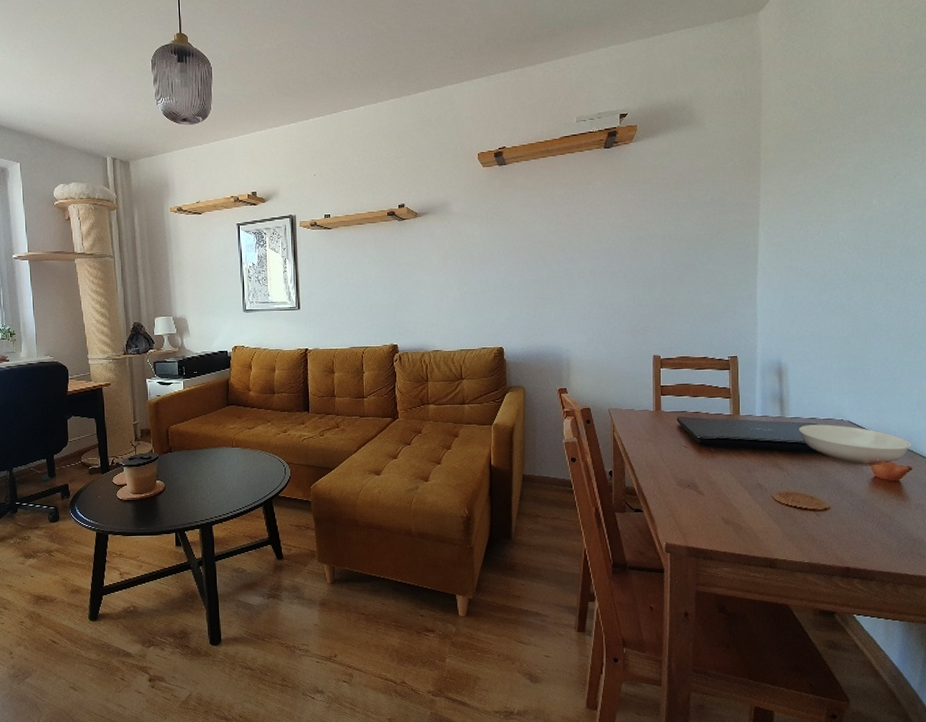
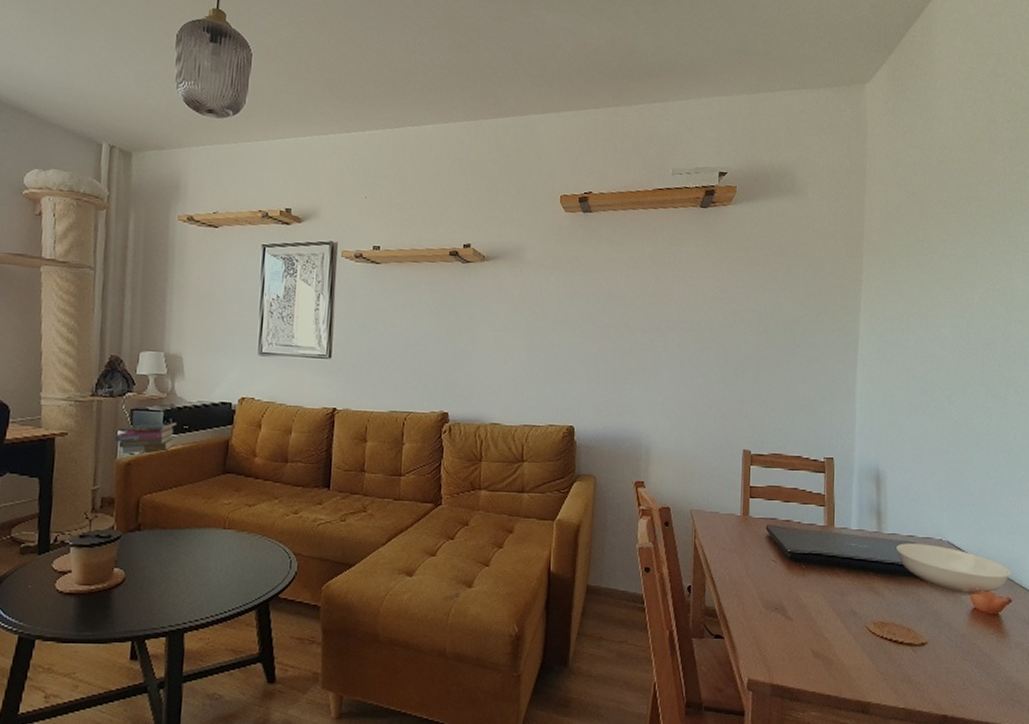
books: none [144,369,189,397] -> present [114,421,177,455]

